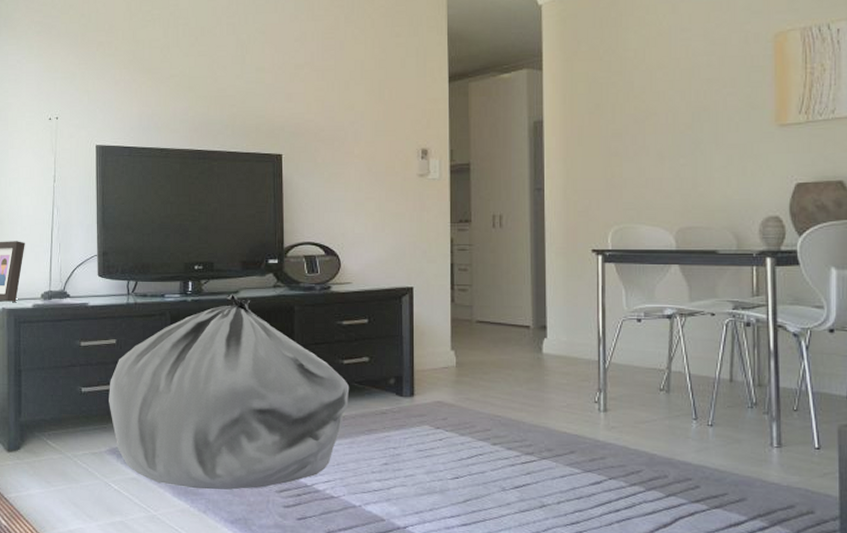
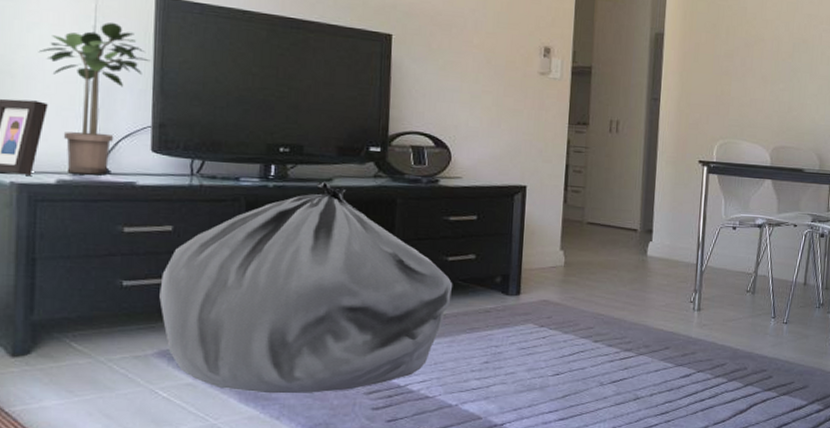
potted plant: none [17,171,95,299] -> present [38,22,151,176]

